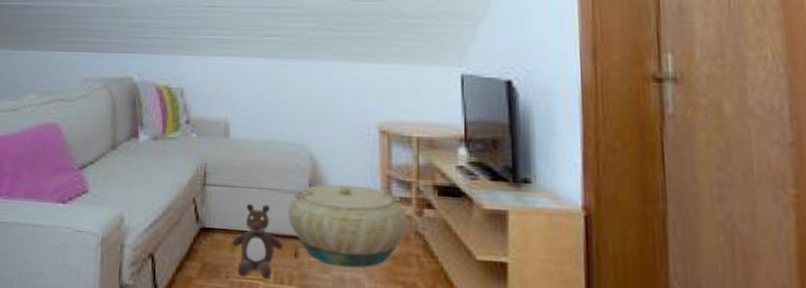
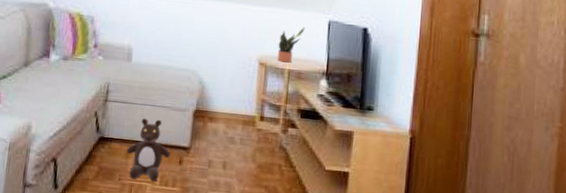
basket: present [288,184,407,268] -> none [176,104,275,174]
potted plant: none [401,84,432,129] -> present [277,27,305,63]

